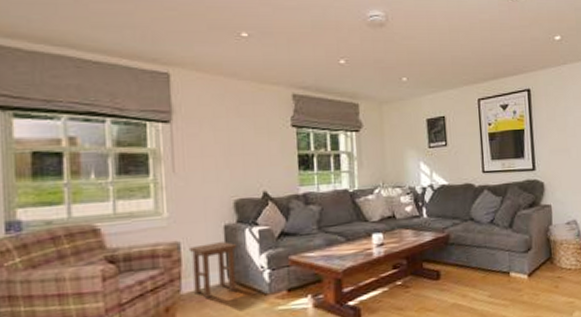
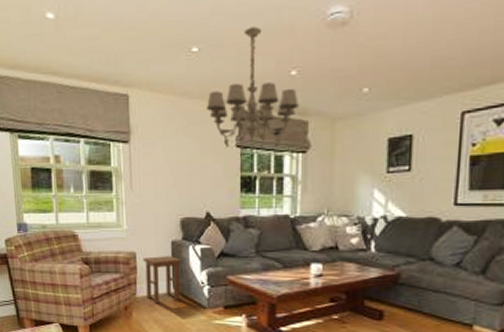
chandelier: none [259,20,350,132] -> present [207,26,300,153]

